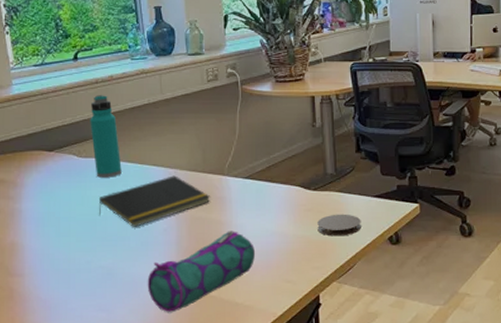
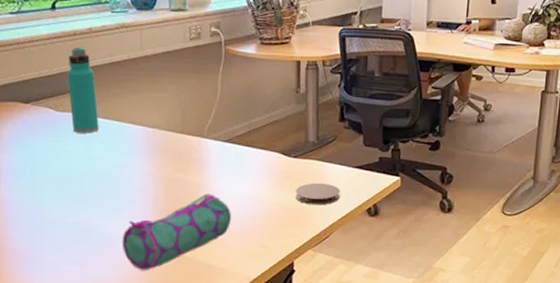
notepad: present [99,175,211,227] -> none [75,135,189,185]

